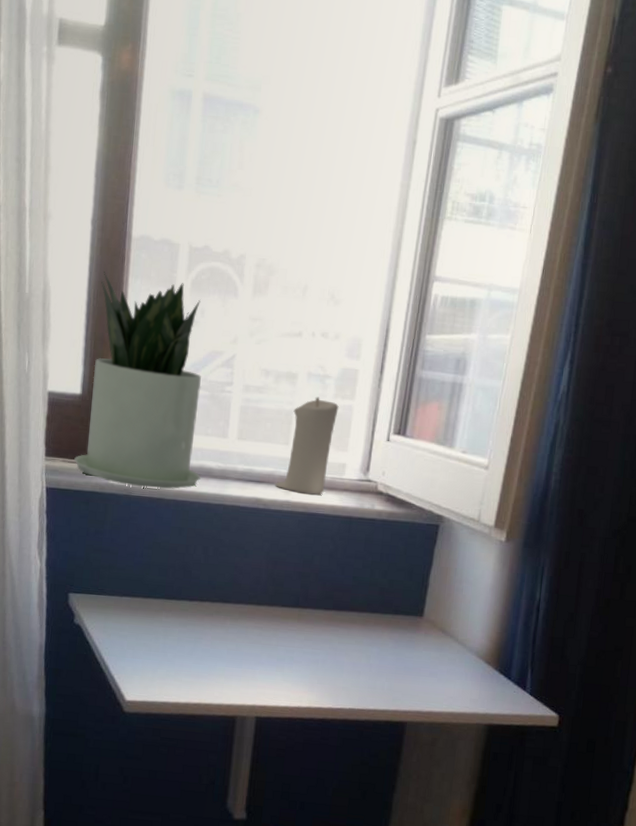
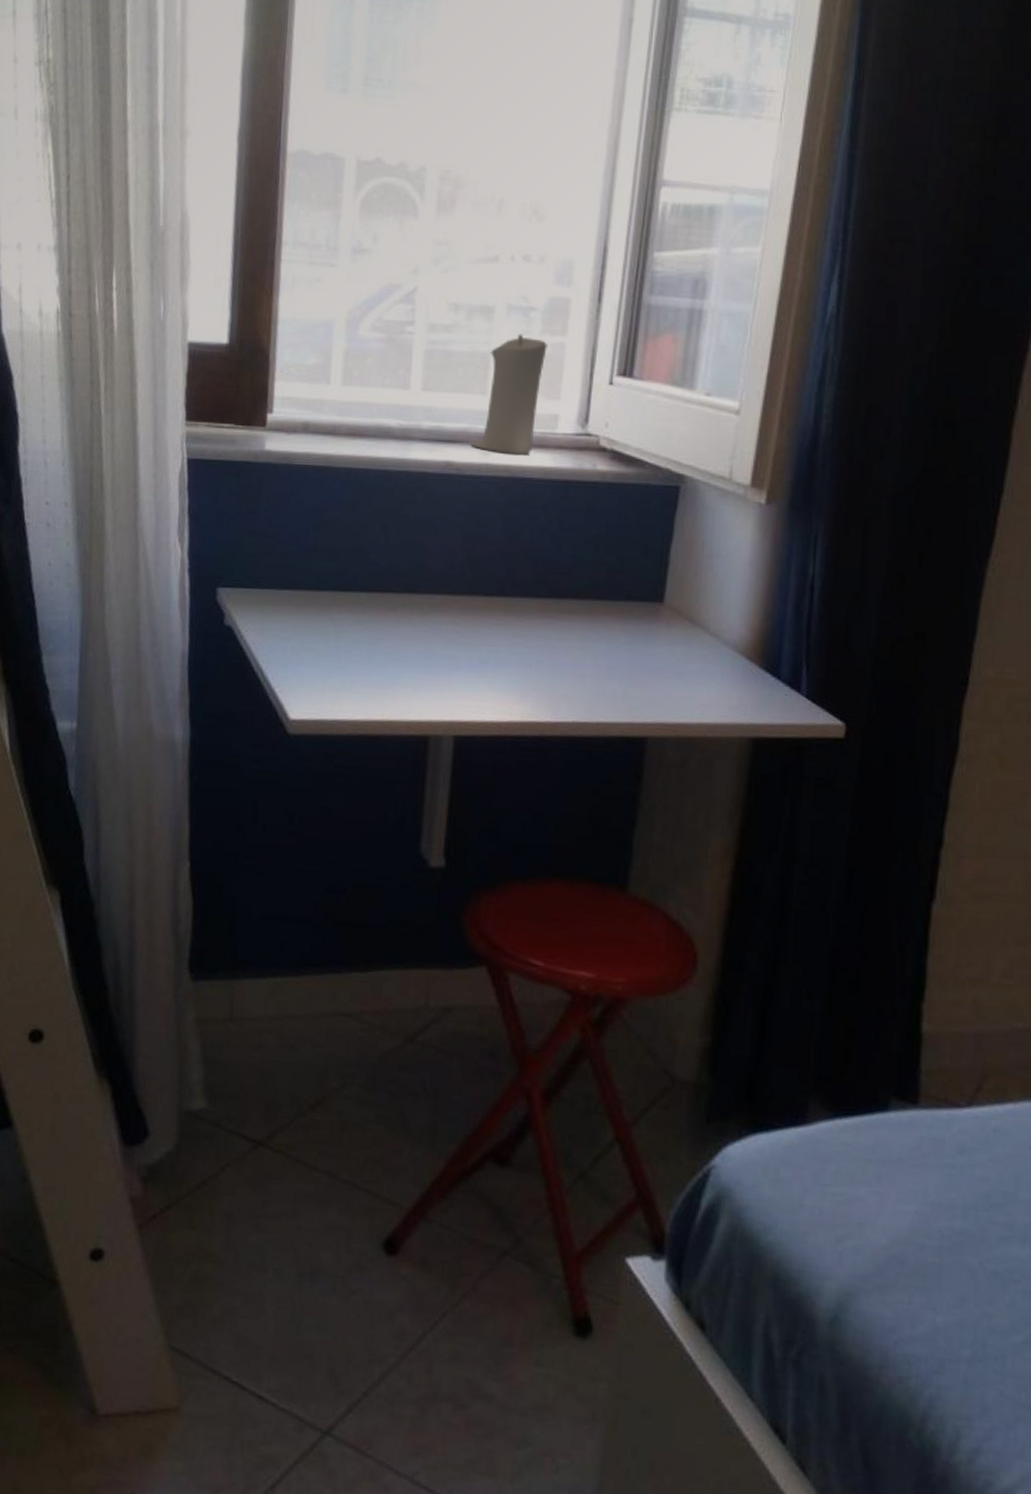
planter: present [74,272,201,490] -> none [221,196,377,456]

